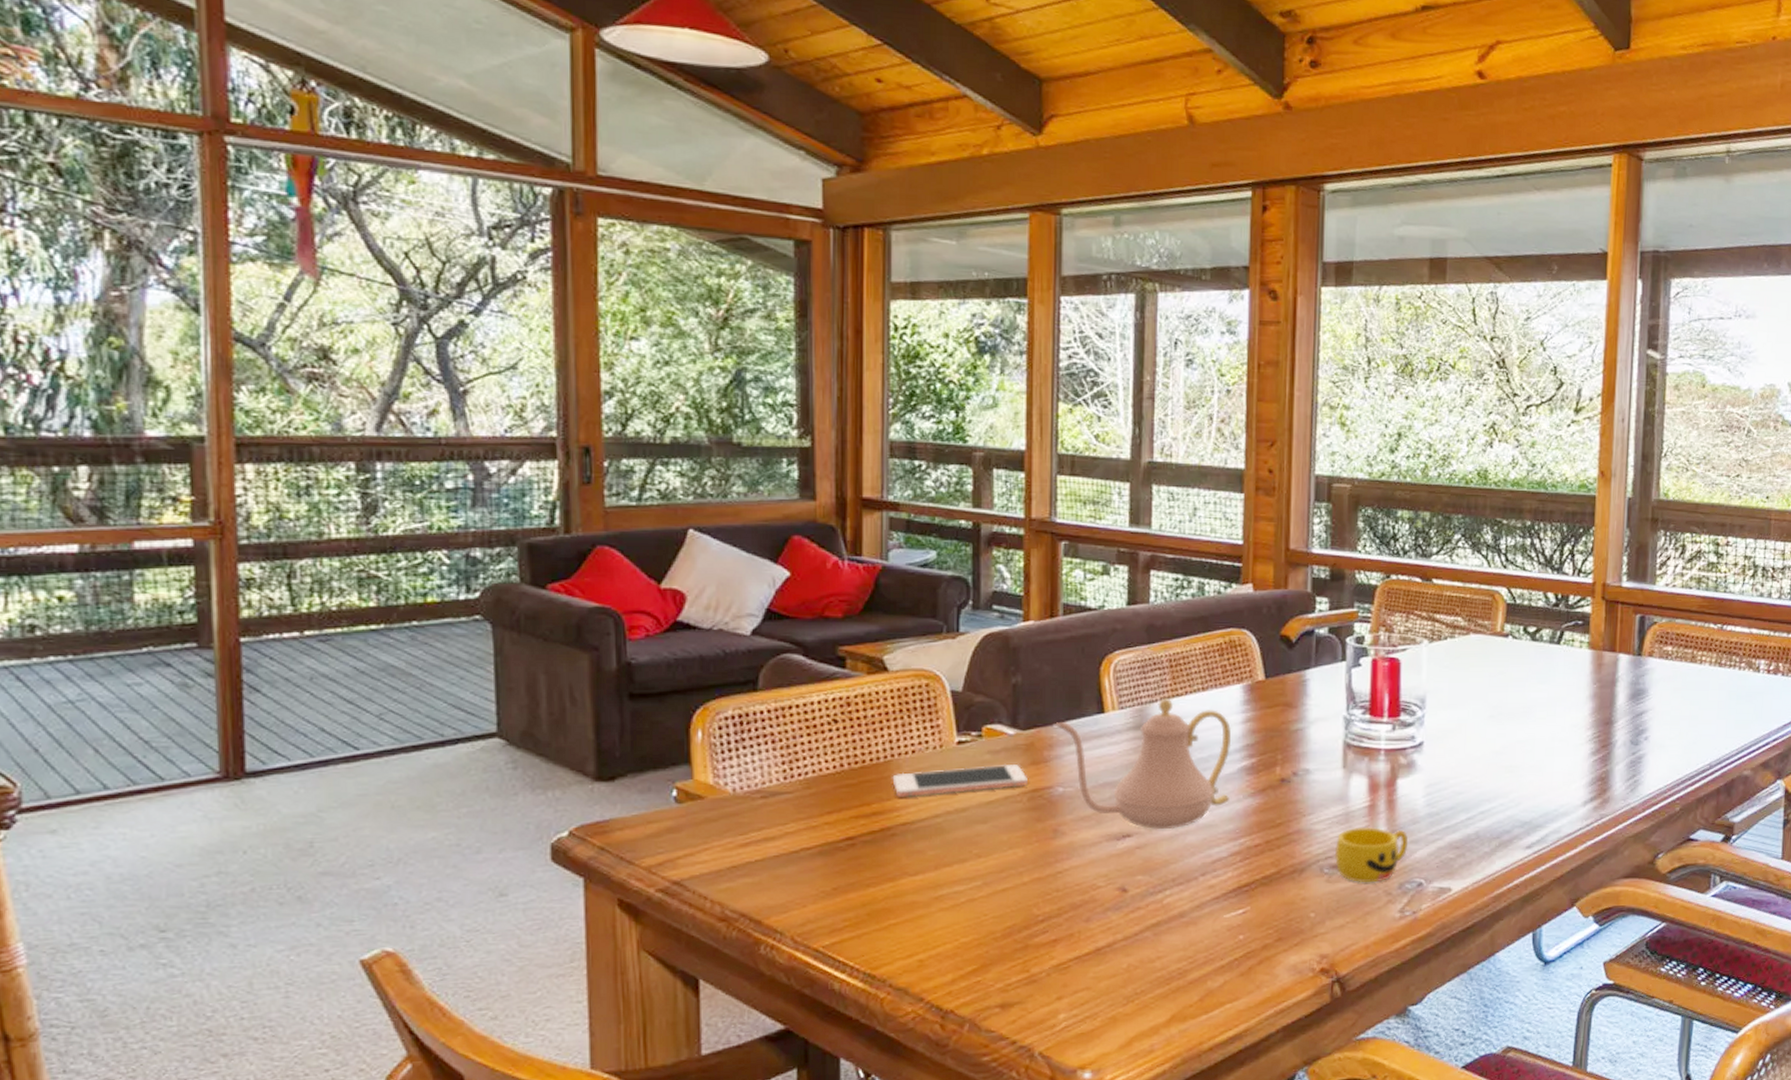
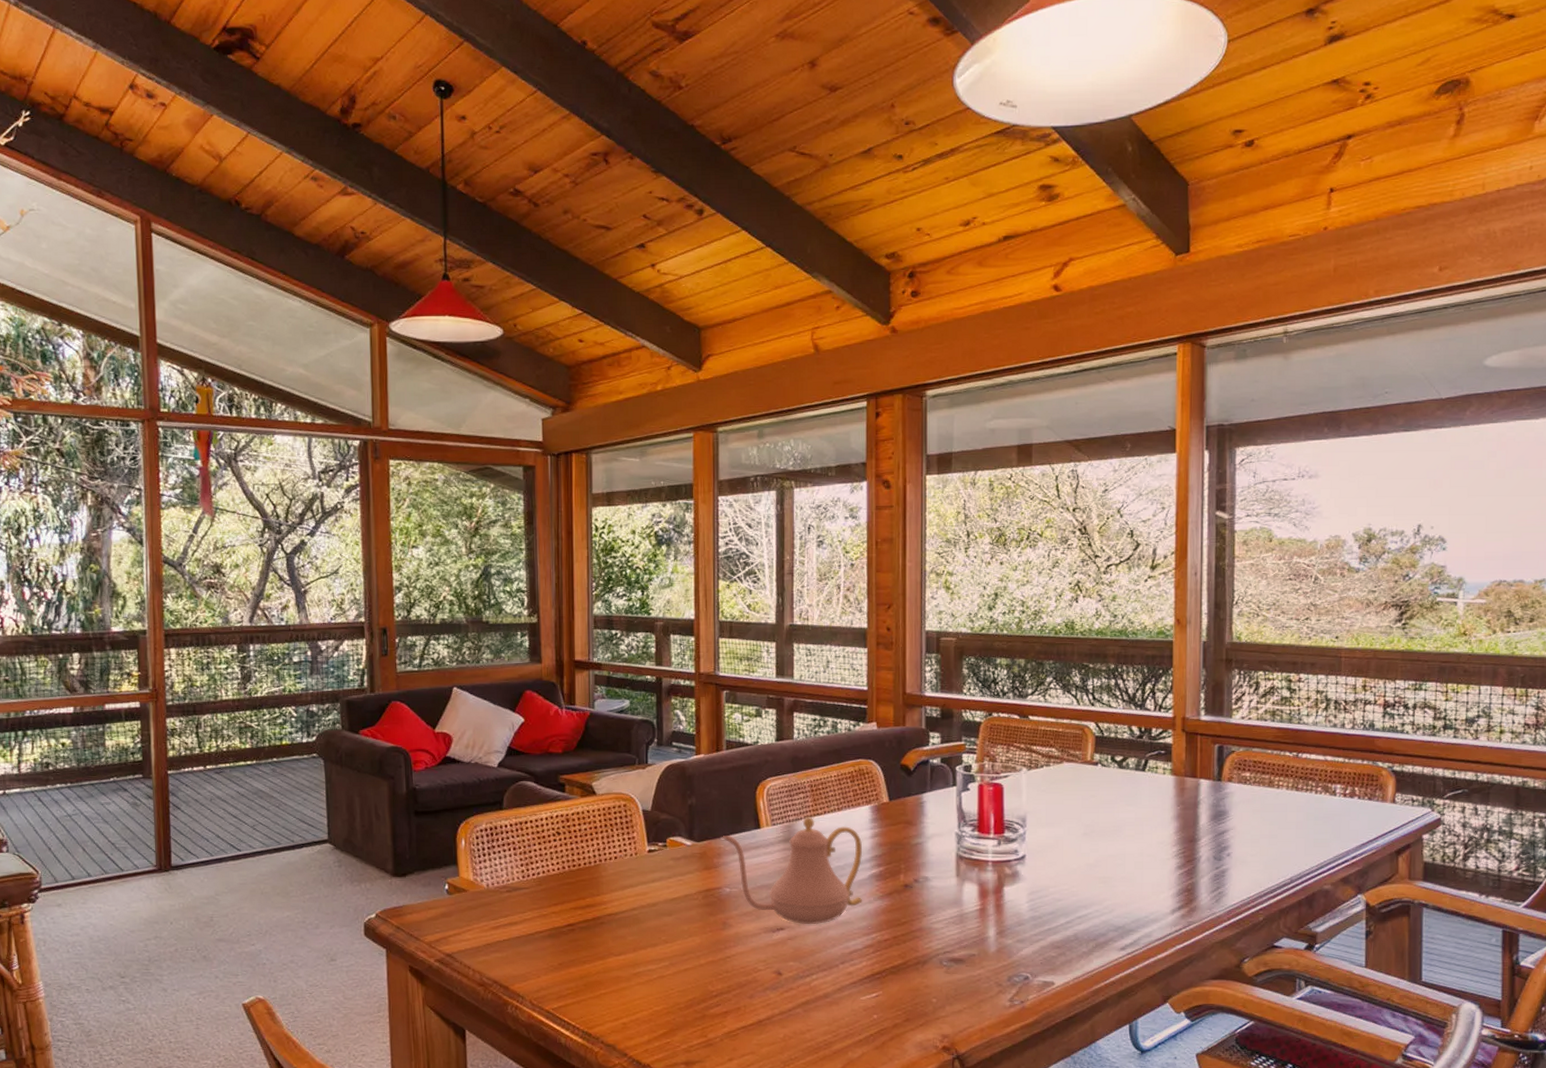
cell phone: present [892,763,1027,797] -> none [600,868,702,893]
cup: present [1334,826,1409,883] -> none [951,927,1015,975]

